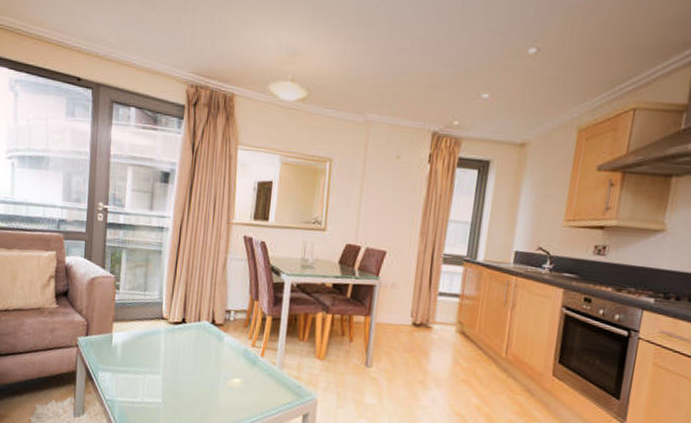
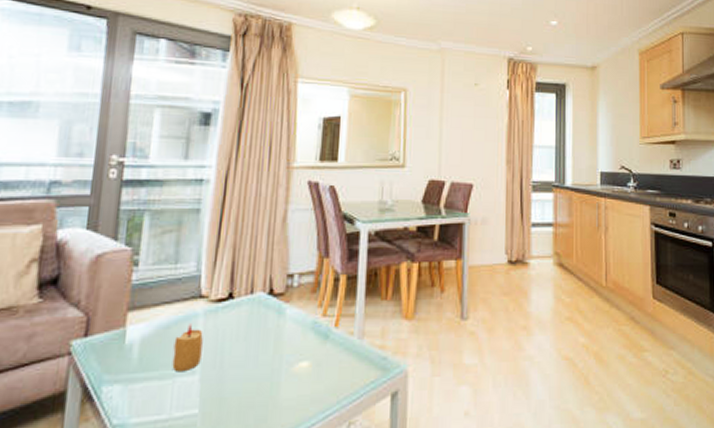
candle: none [143,337,164,372] -> present [172,324,203,372]

